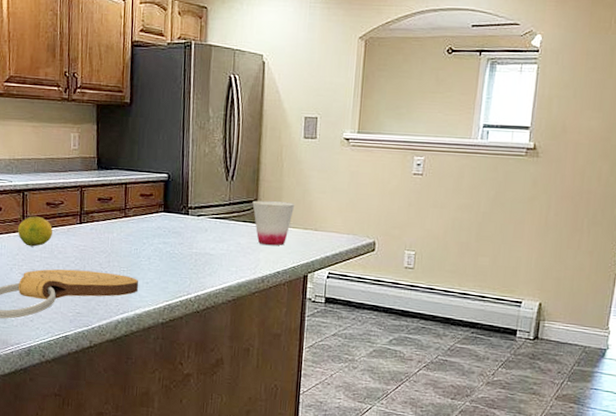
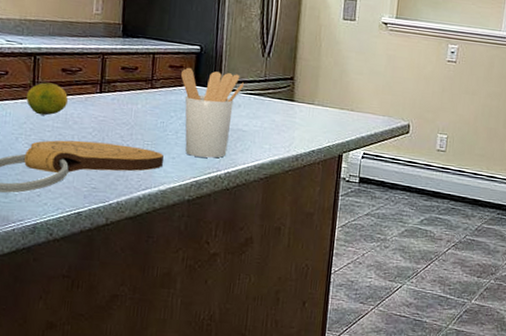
utensil holder: none [151,195,209,282] -> present [181,67,244,158]
cup: present [252,200,295,246] -> none [288,78,333,125]

